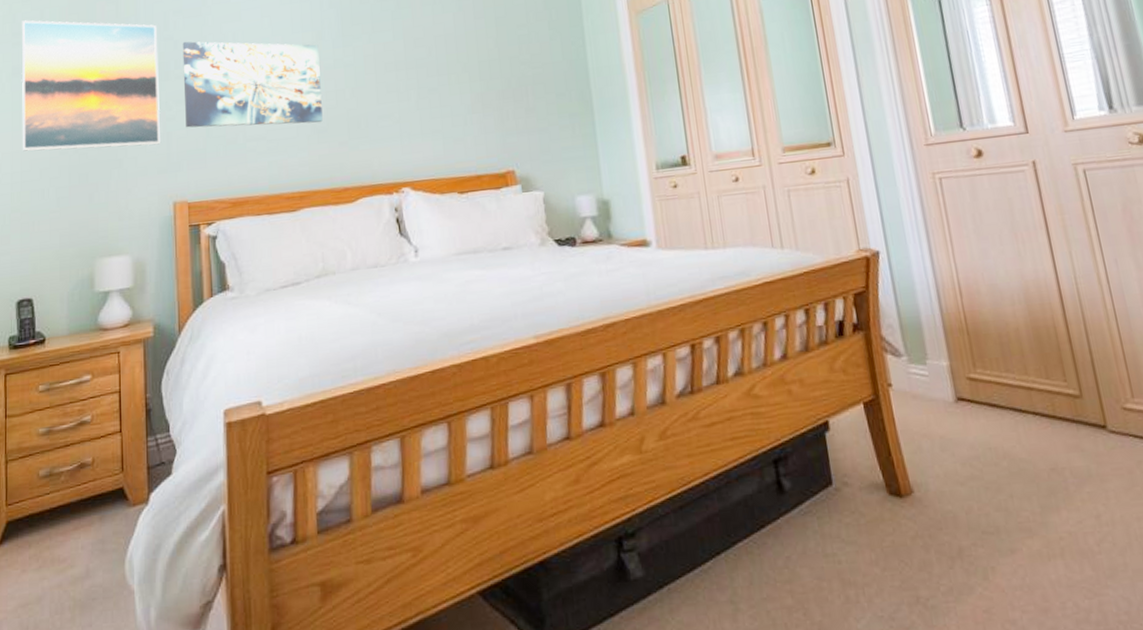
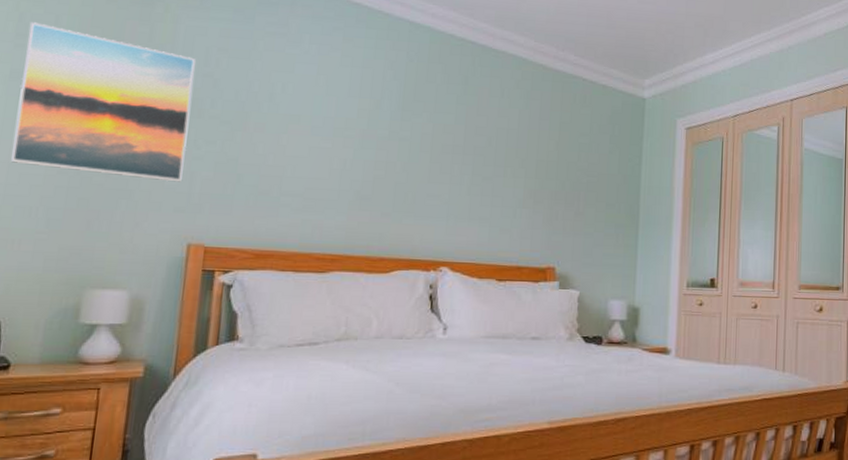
wall art: present [182,41,323,128] -> none [214,81,375,191]

